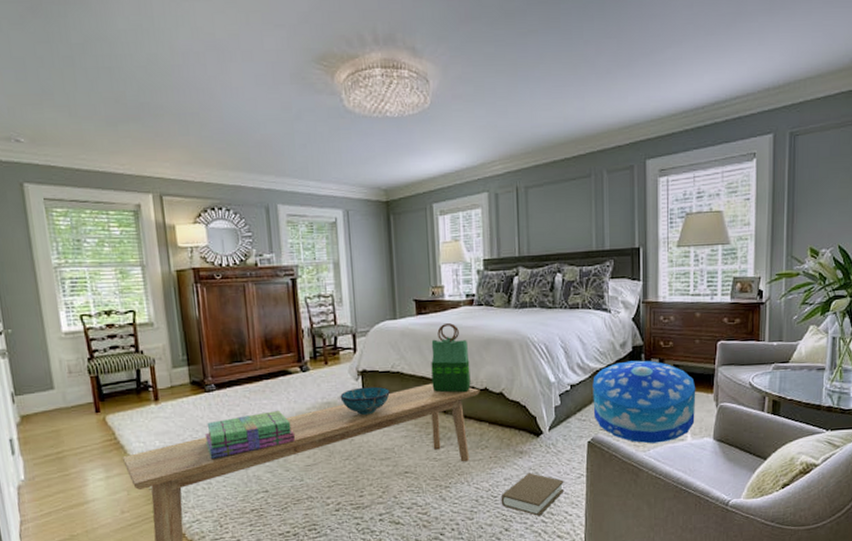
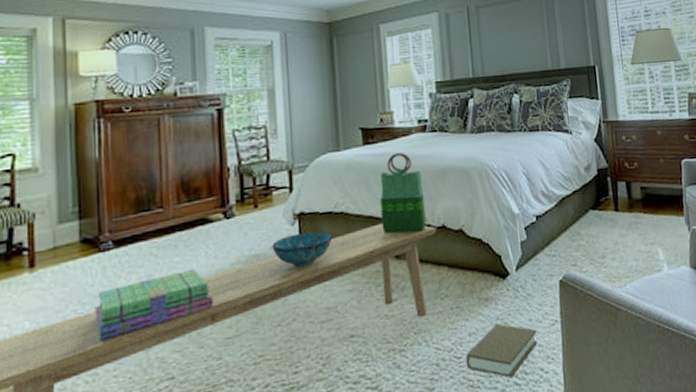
ottoman: present [592,360,696,444] -> none [559,184,669,278]

